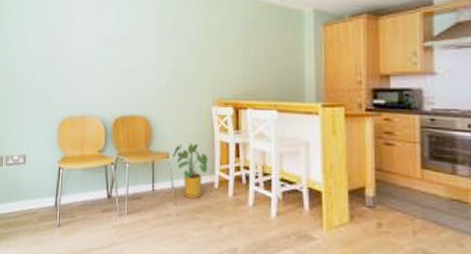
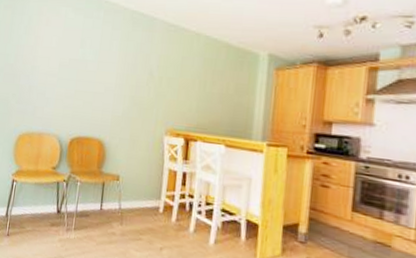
house plant: present [172,143,208,199] -> none [122,168,156,221]

